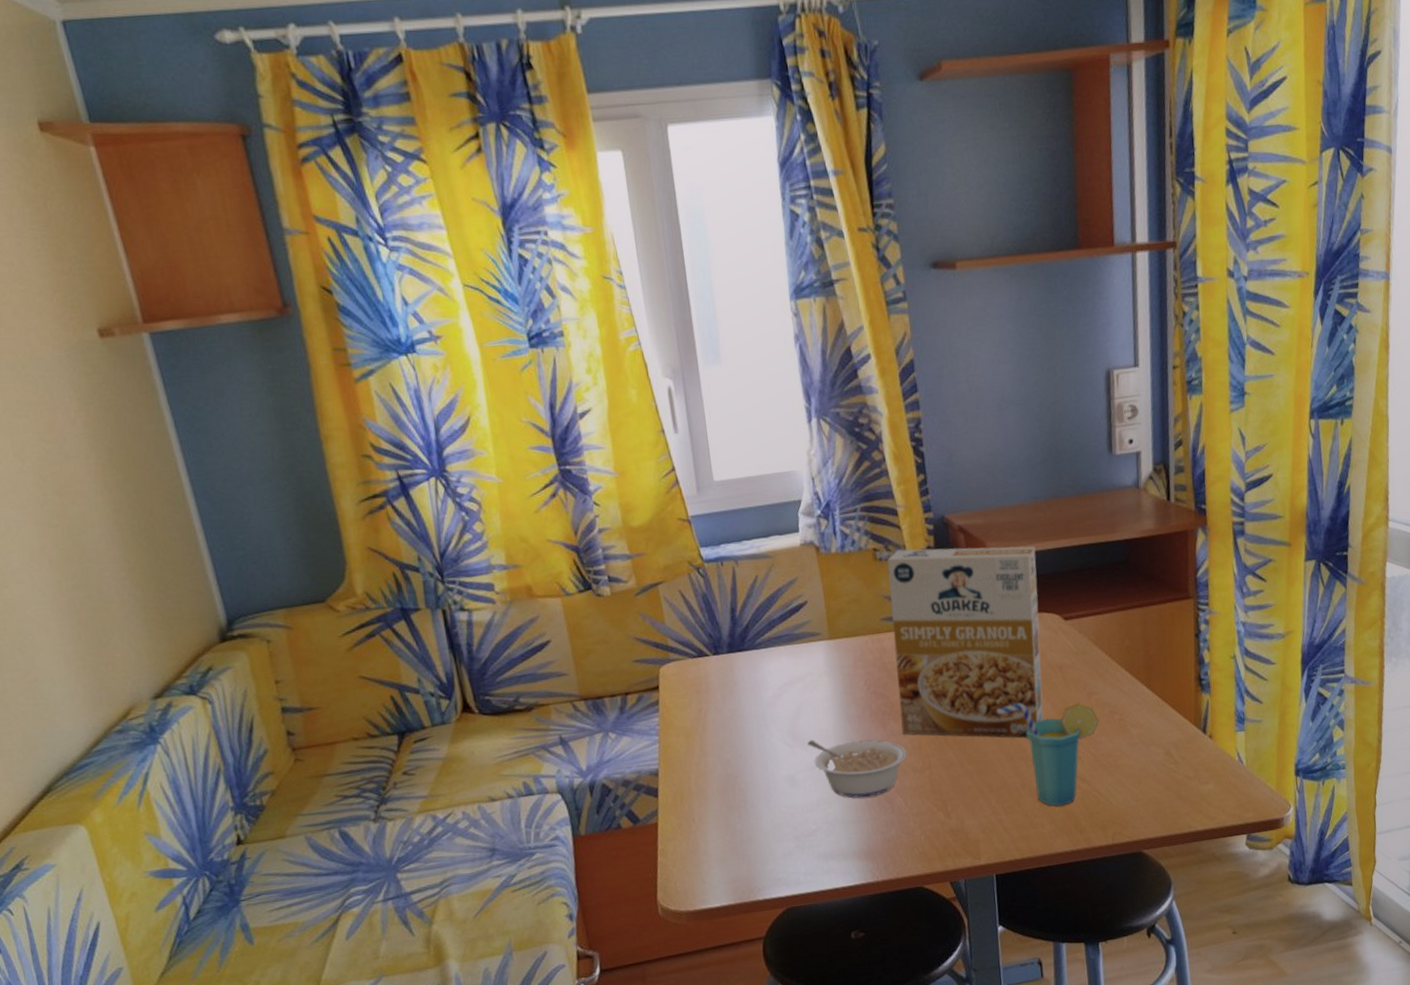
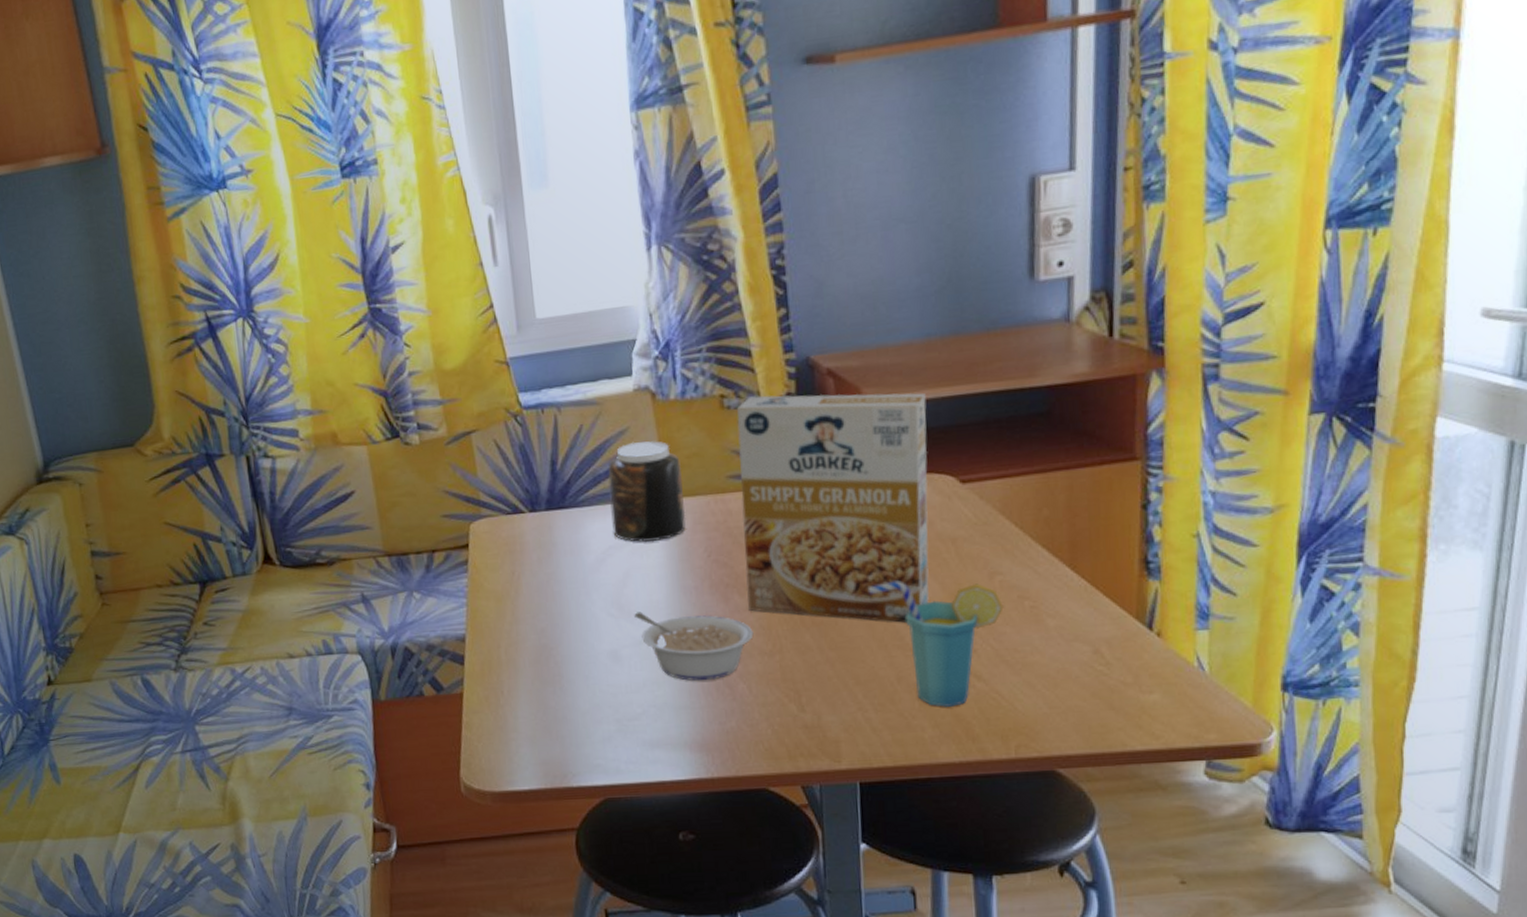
jar: none [781,589,849,679] -> present [608,441,686,543]

